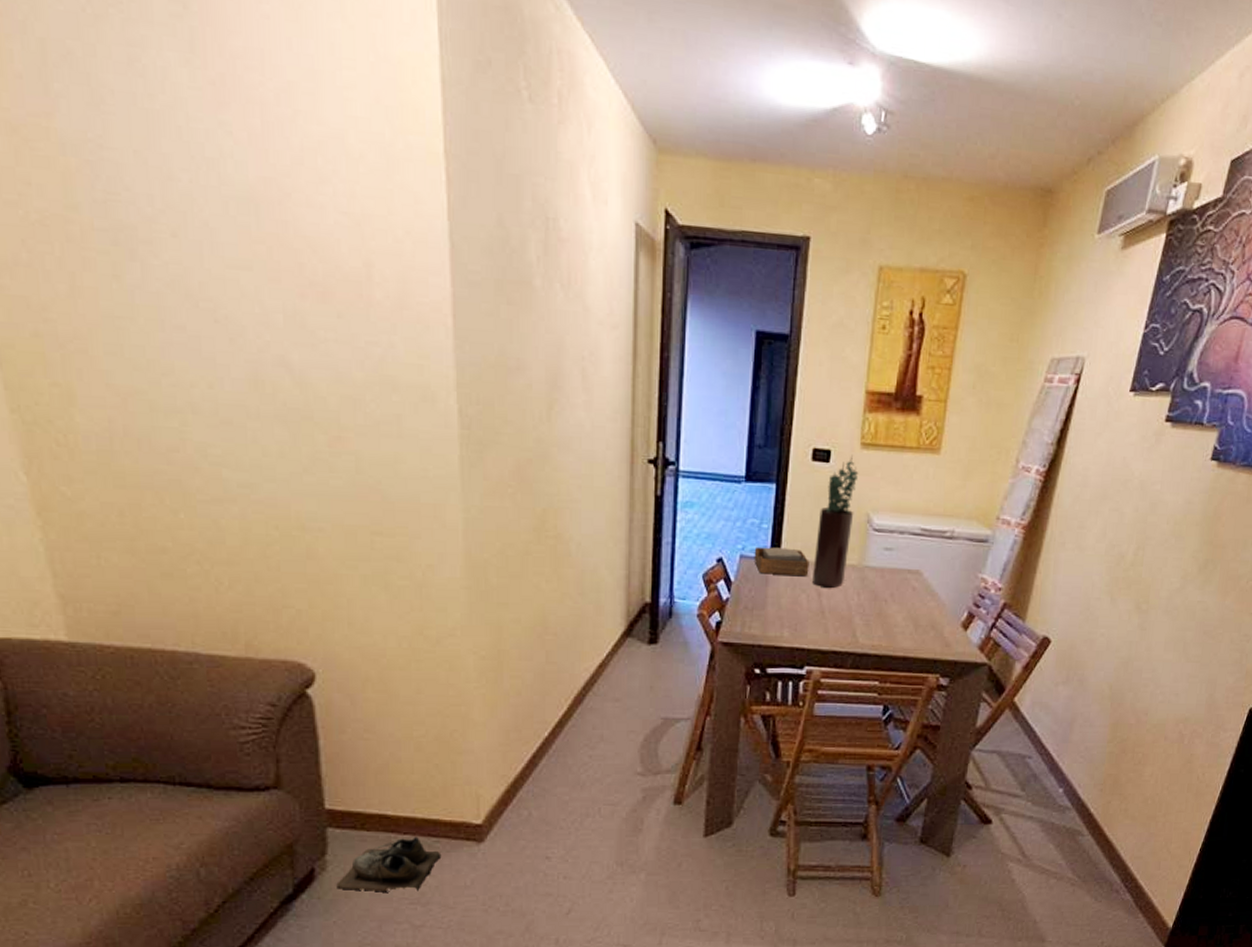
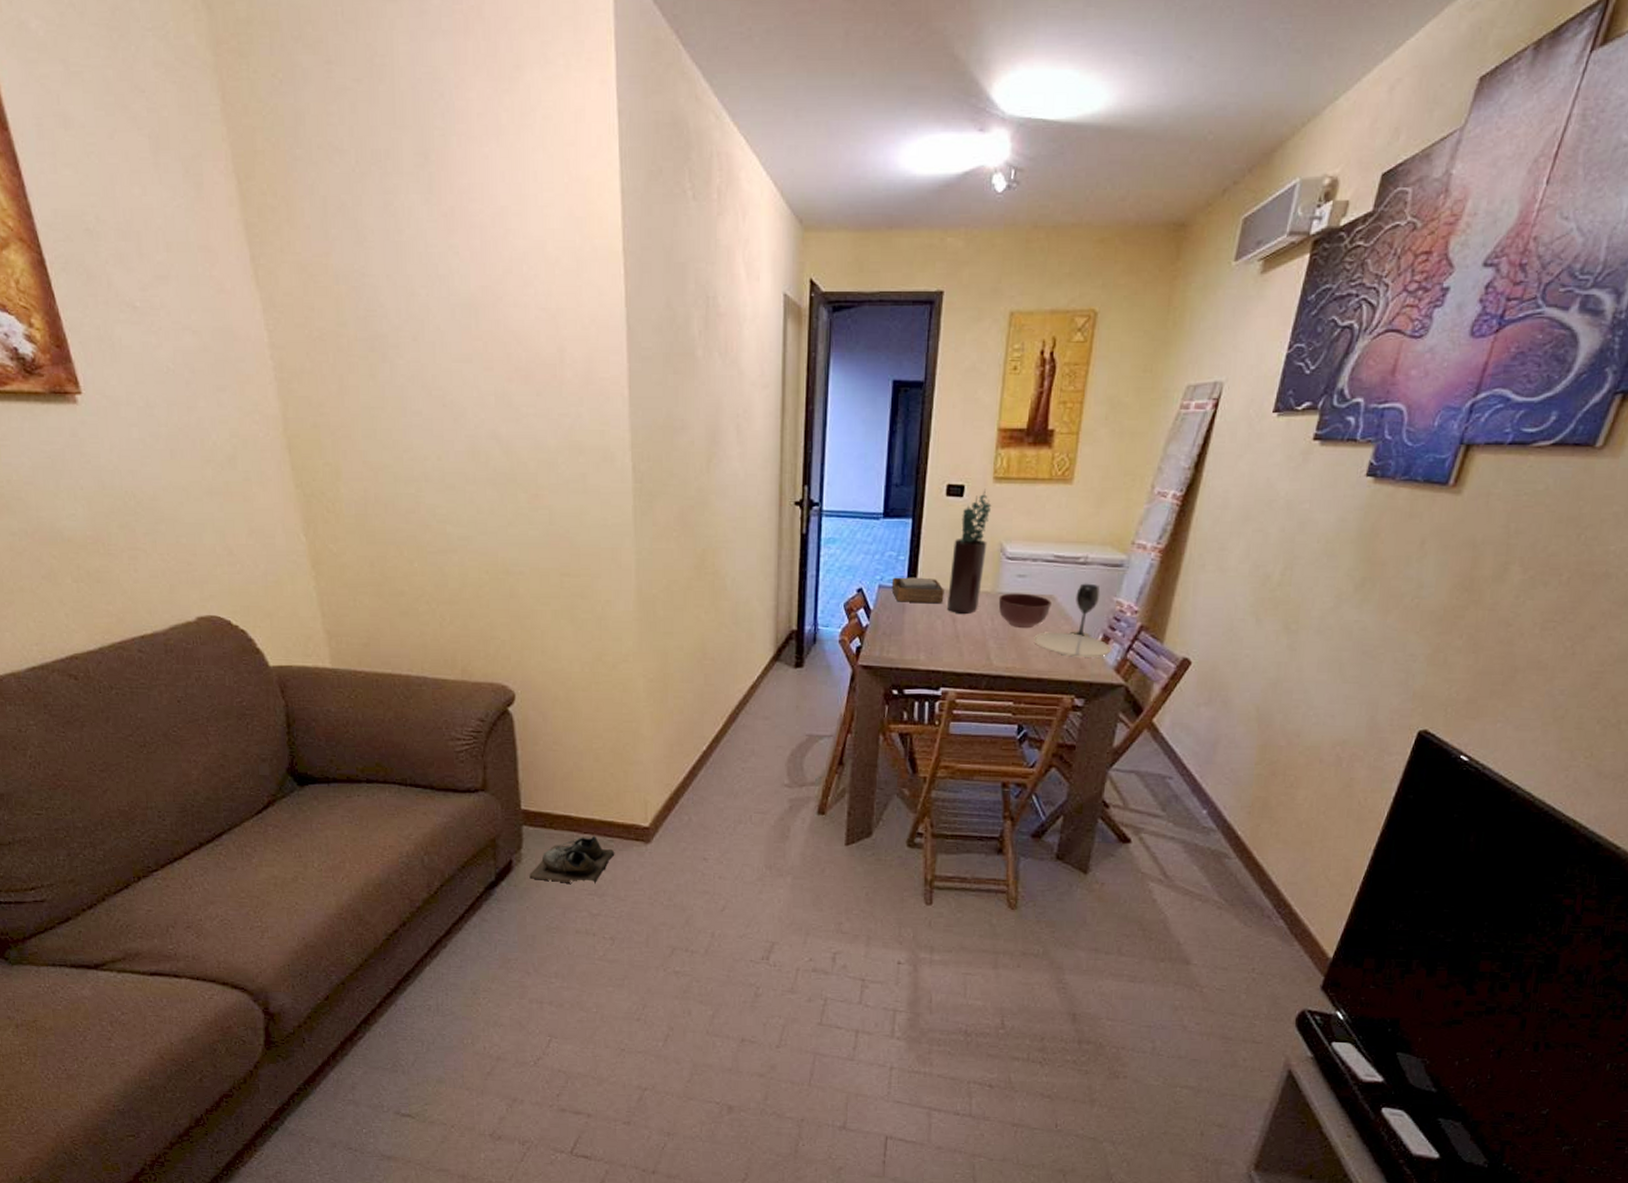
bowl: none [864,567,918,605] -> present [998,593,1052,629]
plate: none [900,608,976,635] -> present [1034,632,1112,657]
wine glass: none [936,558,966,615] -> present [1070,583,1101,638]

